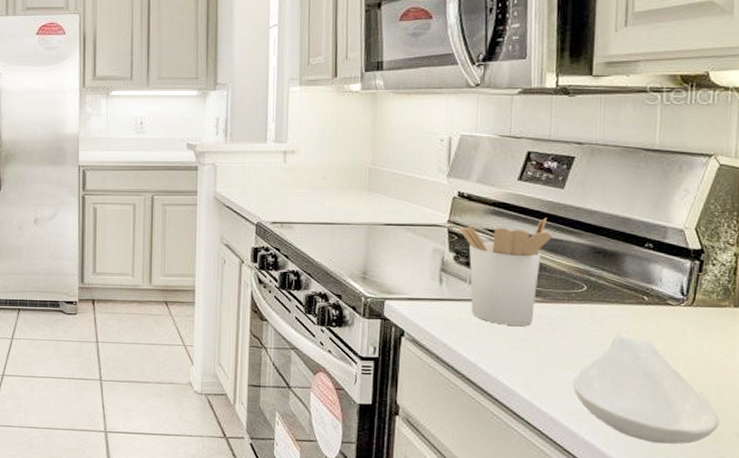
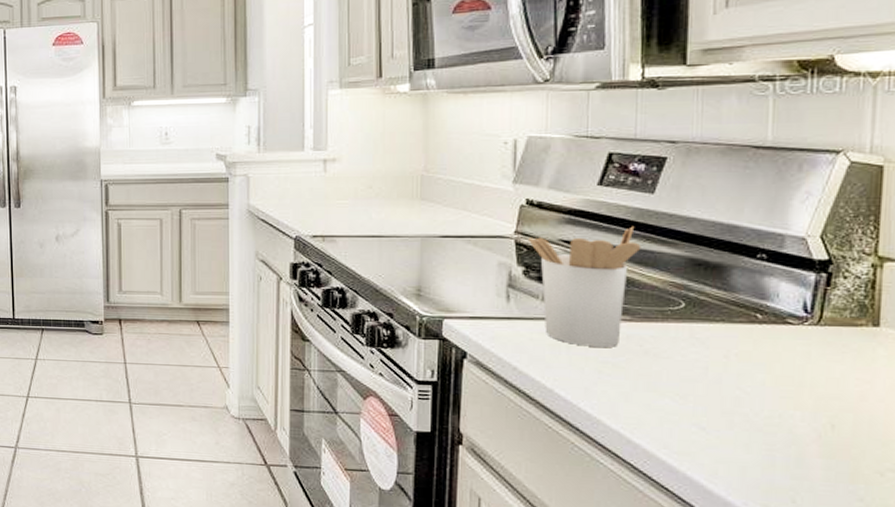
spoon rest: present [572,335,719,444] -> none [670,358,857,483]

